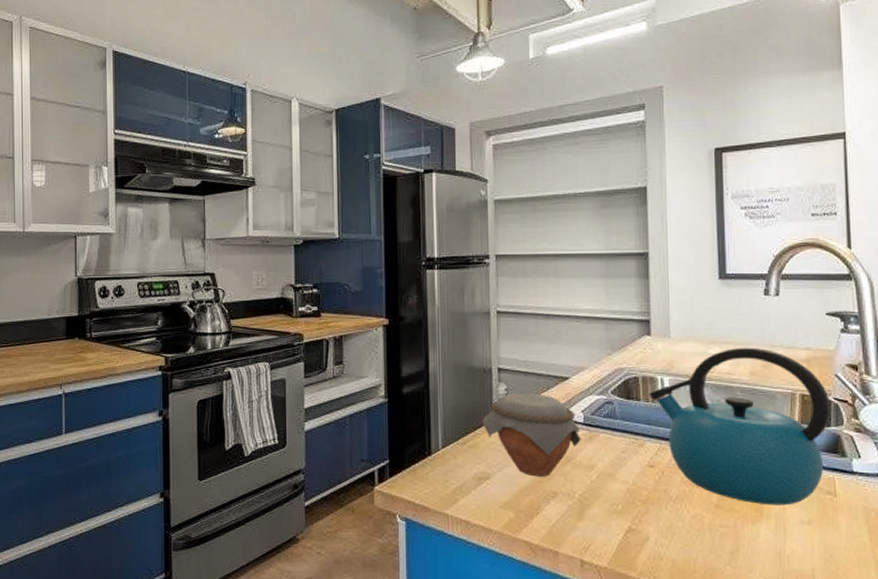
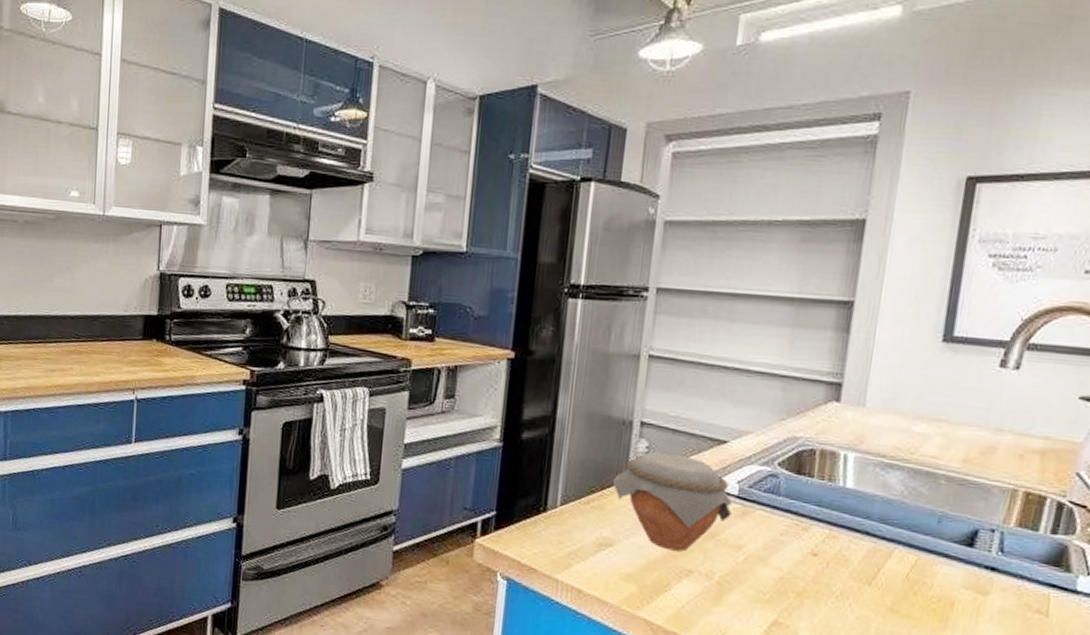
kettle: present [649,347,831,505] -> none [825,427,1064,620]

